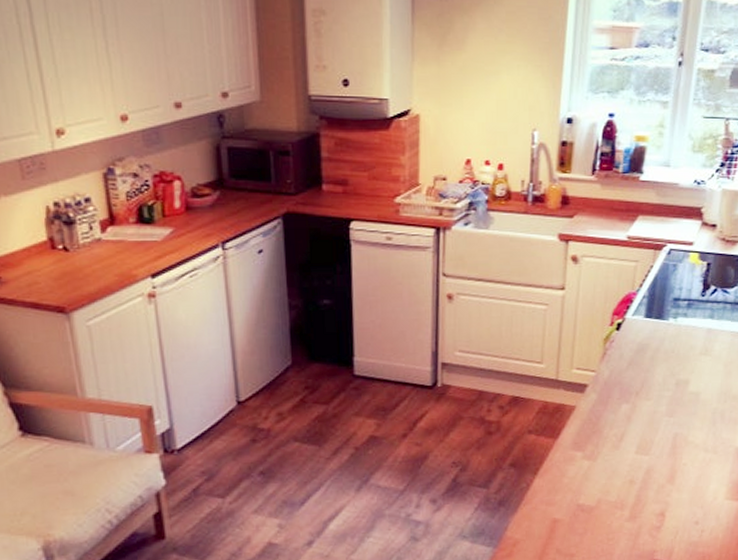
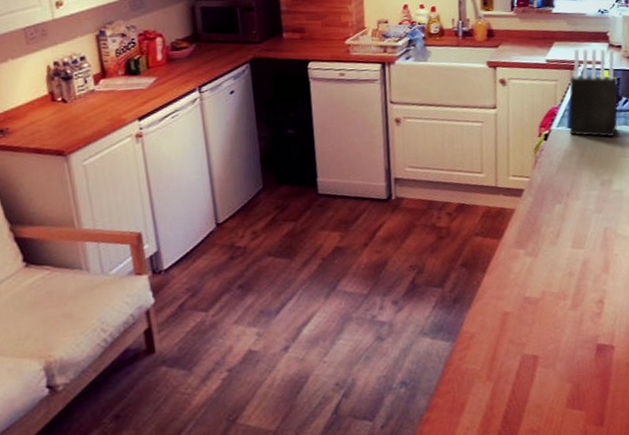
knife block: none [646,226,708,331] -> present [569,49,619,137]

